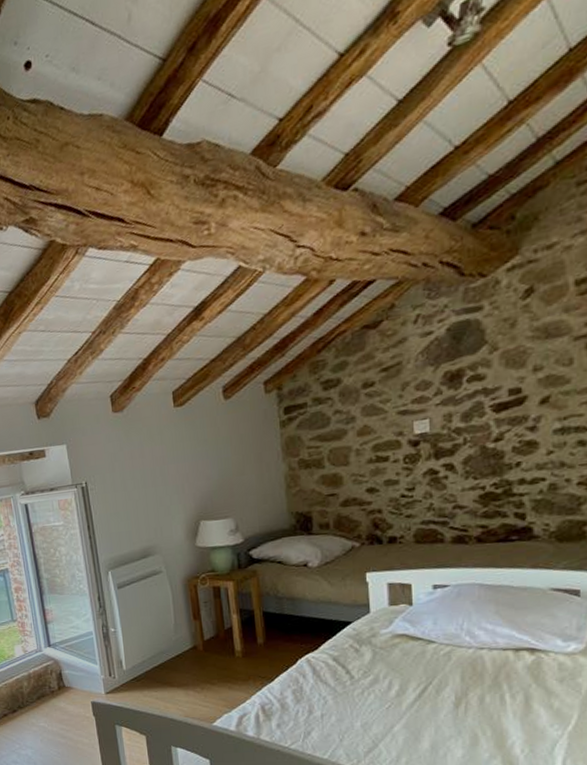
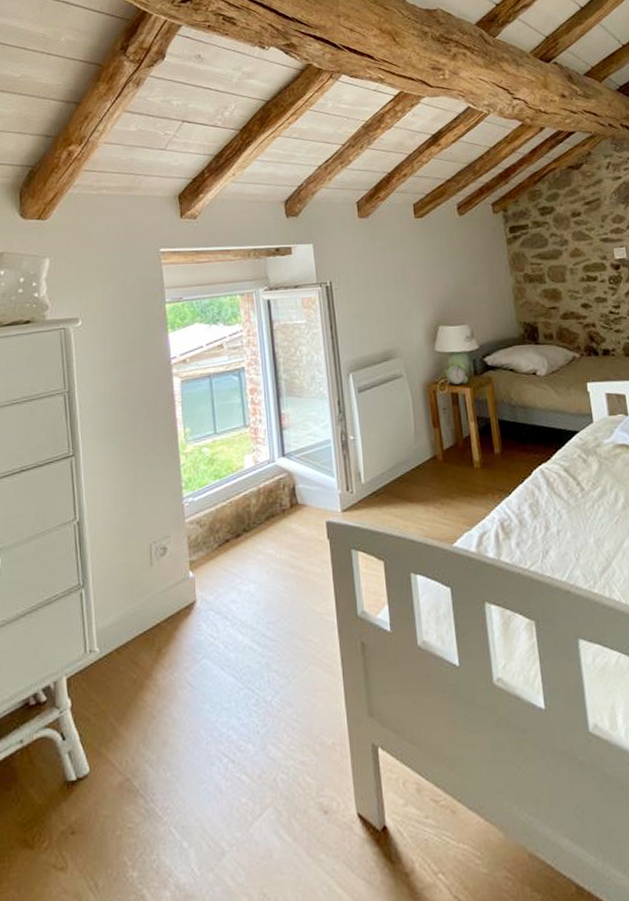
alarm clock: none [206,556,233,580] -> present [444,362,470,386]

